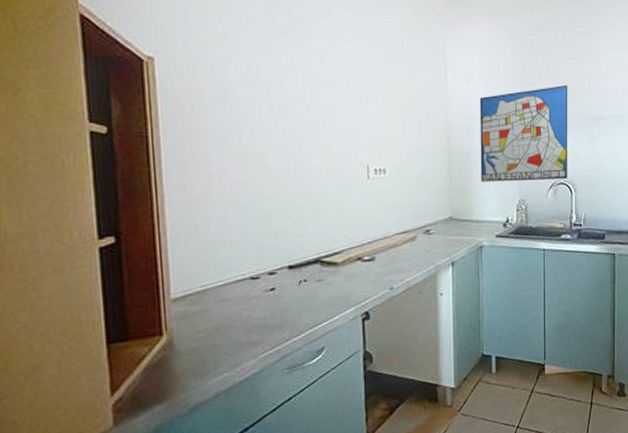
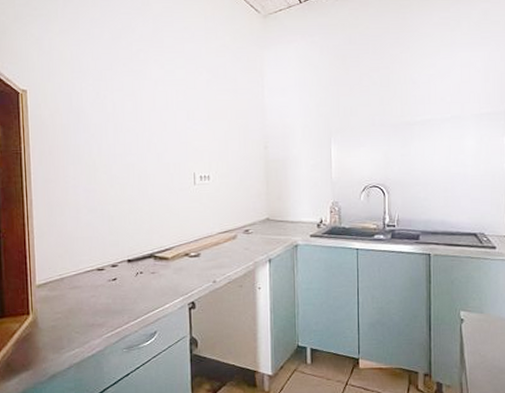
wall art: present [479,84,568,182] -> none [294,93,381,186]

